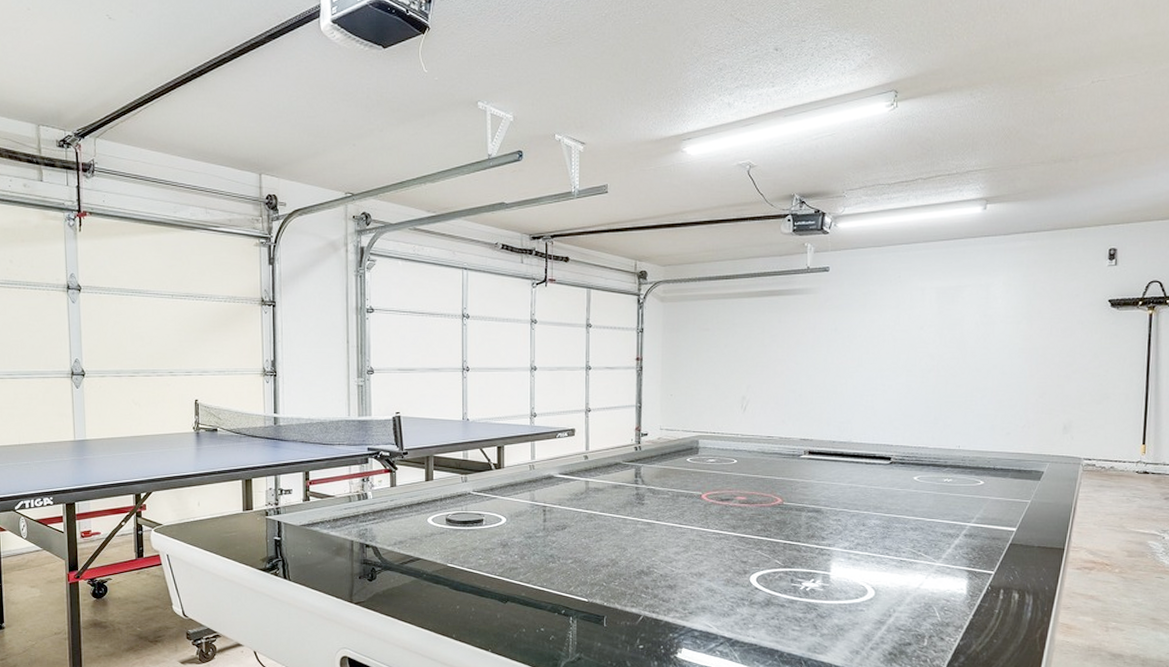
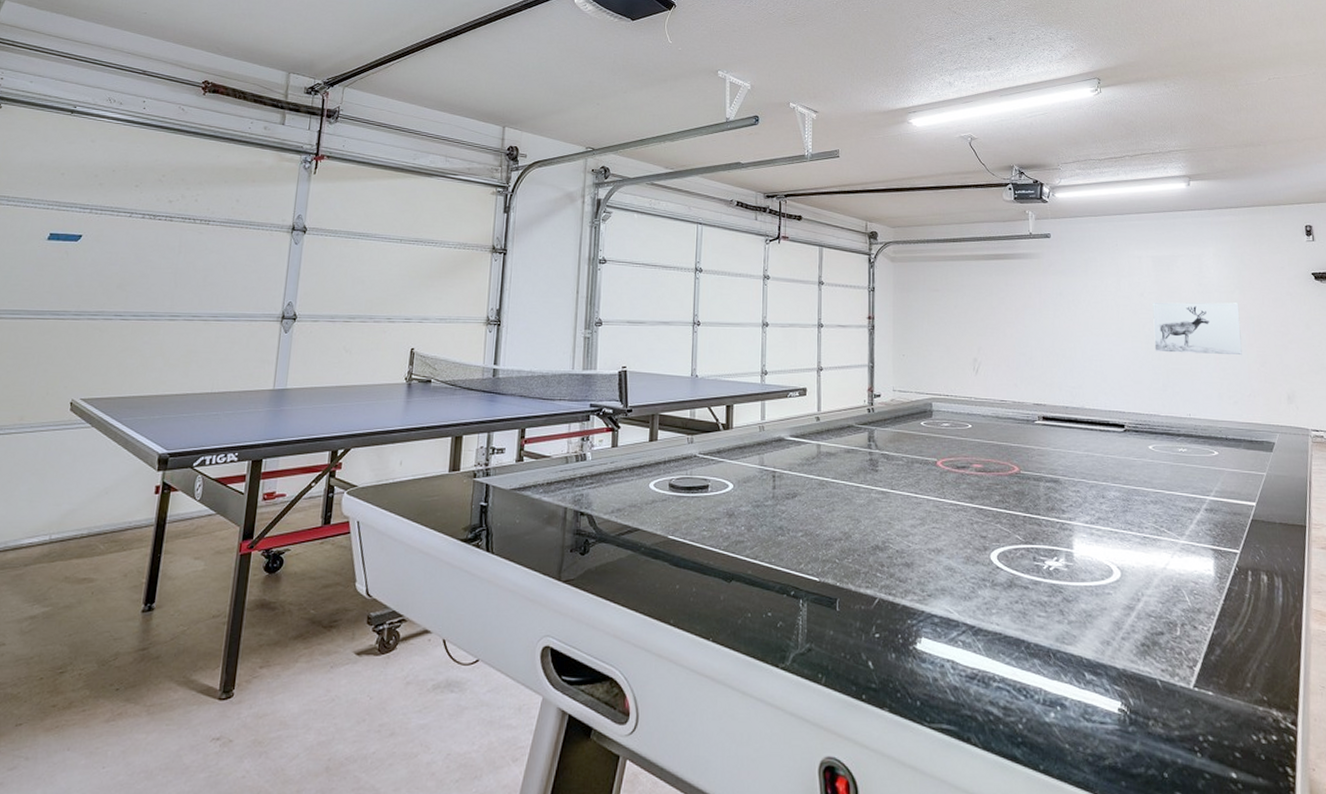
wall art: none [929,333,1025,387] -> present [1152,302,1242,356]

